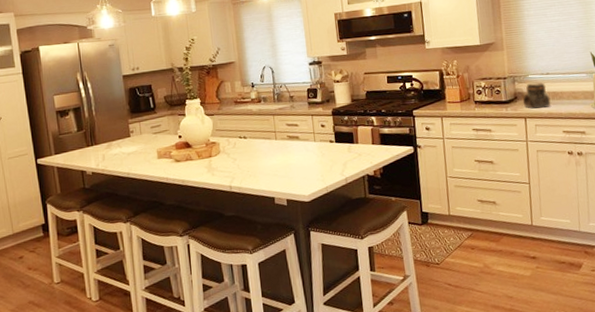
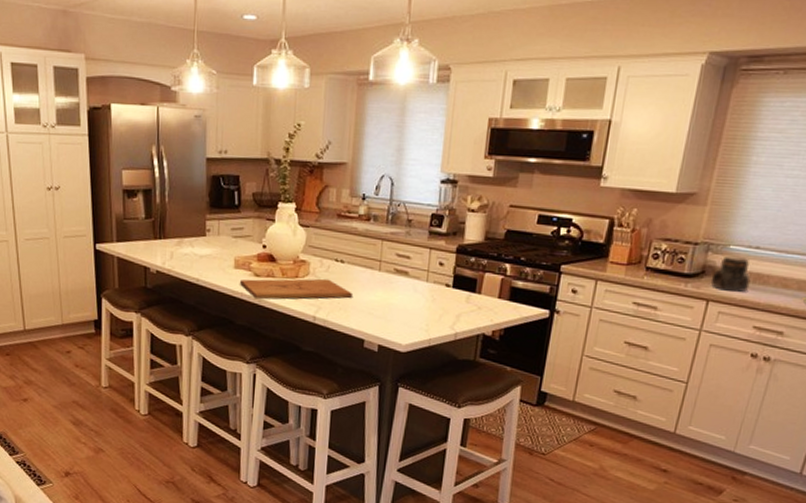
cutting board: none [164,153,259,181] -> present [240,278,354,300]

